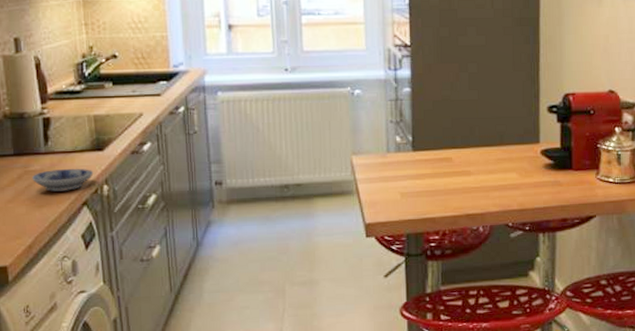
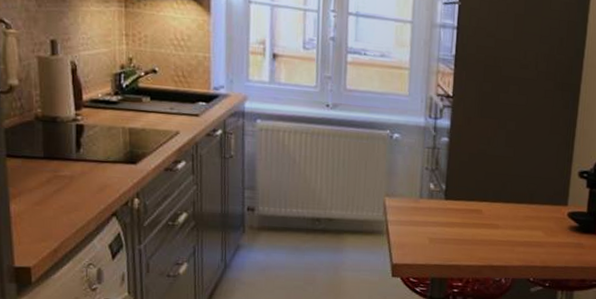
bowl: present [31,168,94,192] -> none [60,177,125,200]

